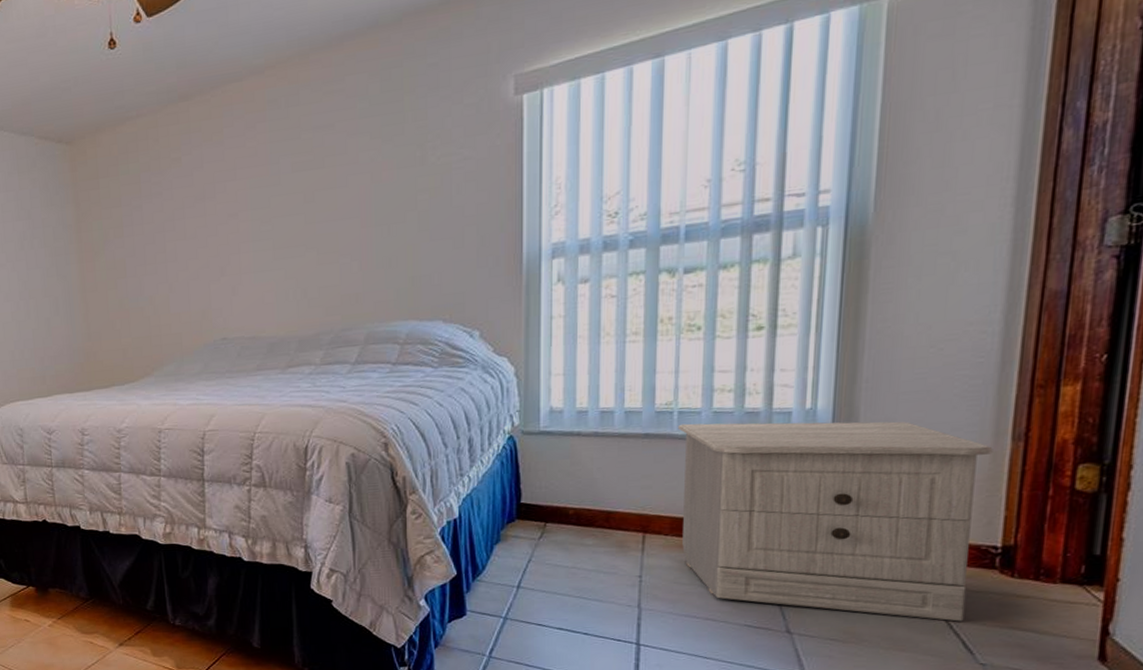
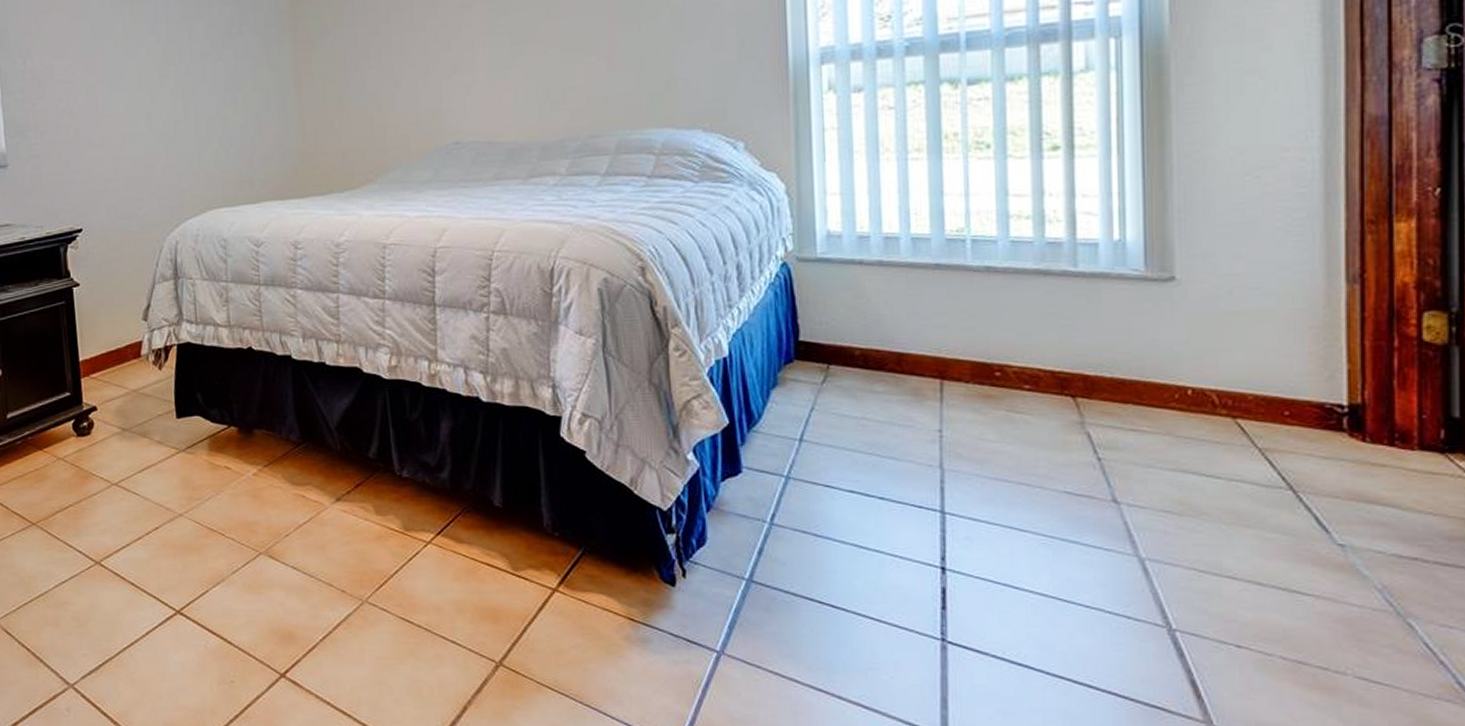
nightstand: present [677,421,993,622] -> none [971,253,1327,493]

